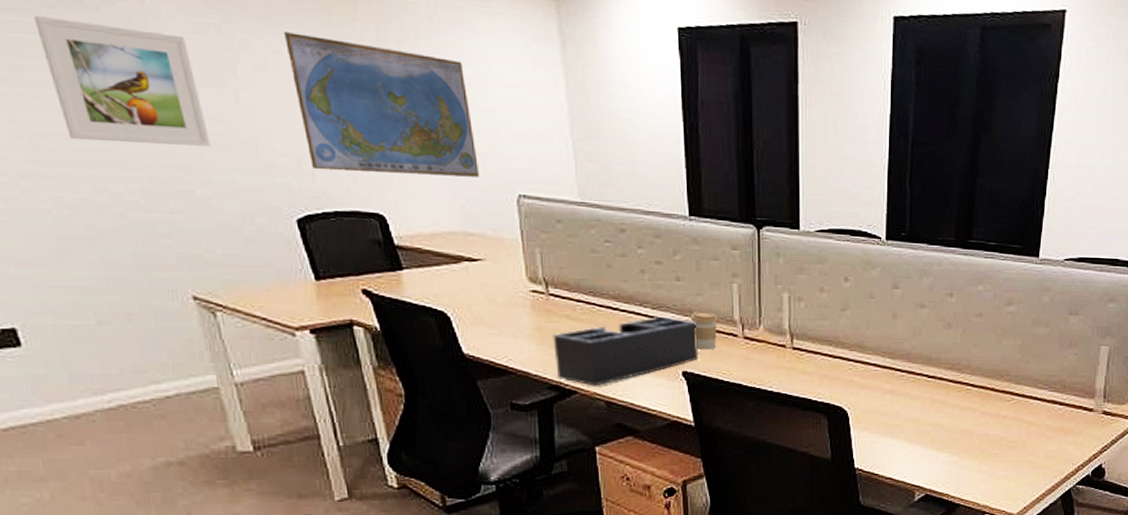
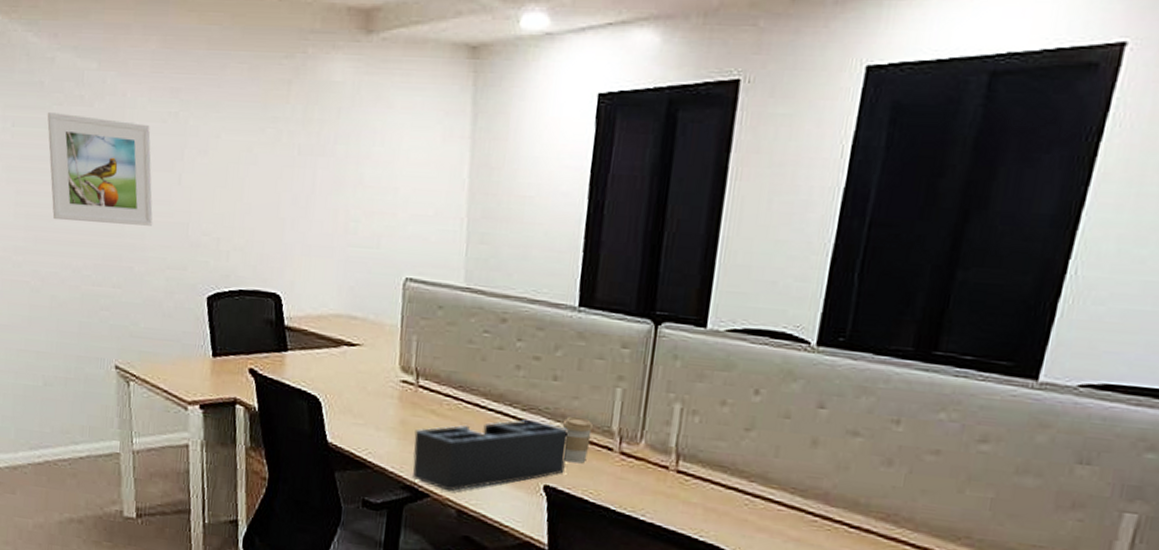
world map: present [283,32,479,177] -> none [226,117,375,259]

